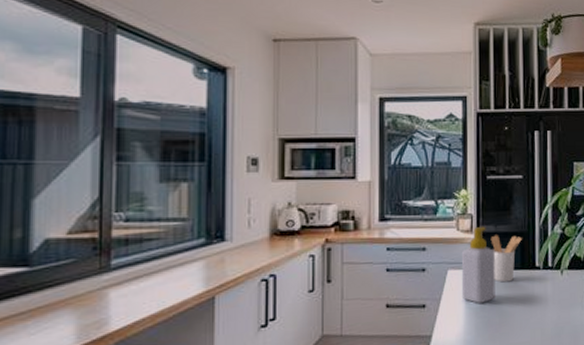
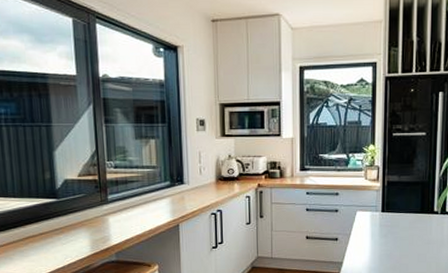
soap bottle: present [461,227,495,303] -> none [368,177,398,239]
utensil holder: present [490,235,522,283] -> none [394,184,423,223]

